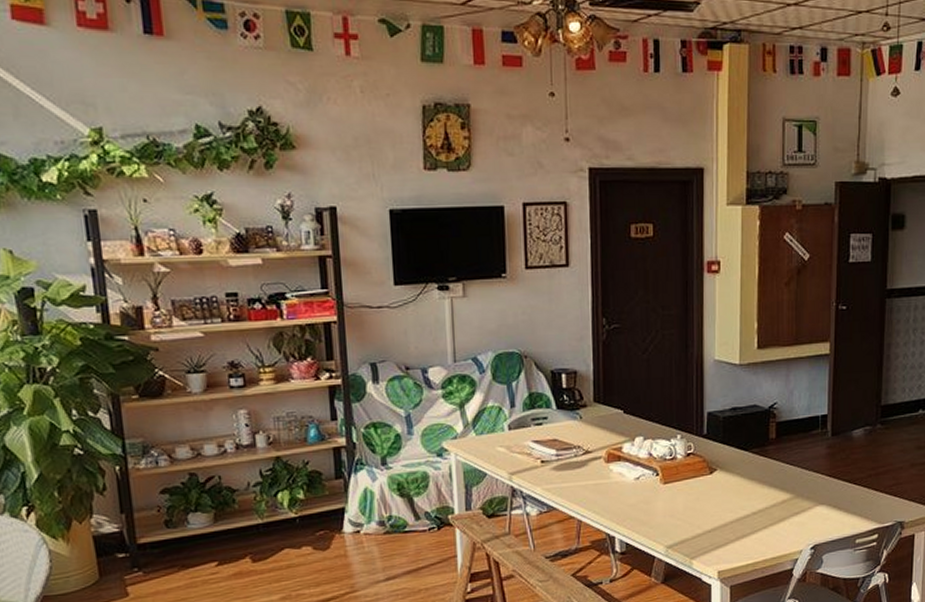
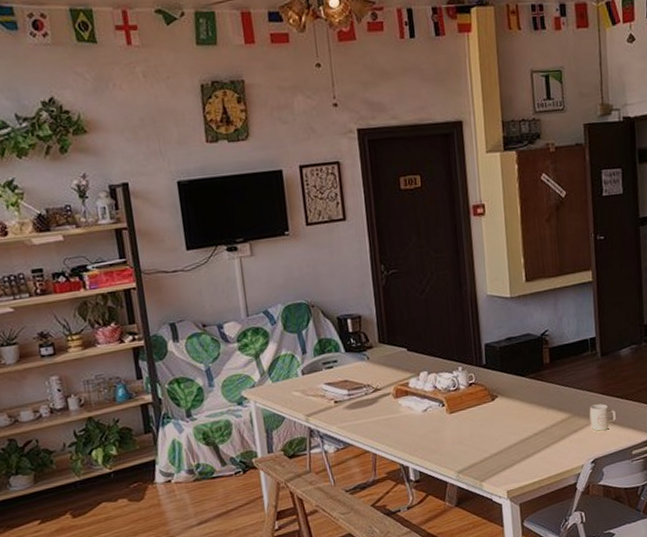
mug: none [813,486,841,516] -> present [589,403,616,432]

